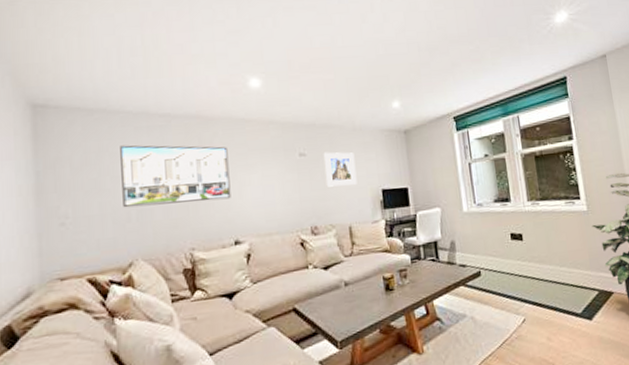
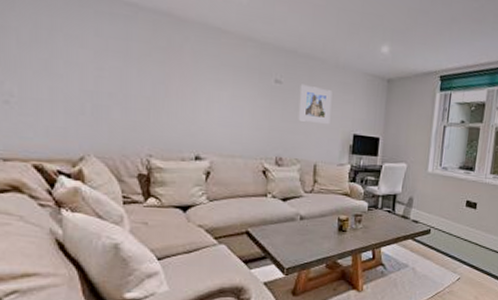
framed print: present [120,145,231,208] -> none [77,28,199,112]

